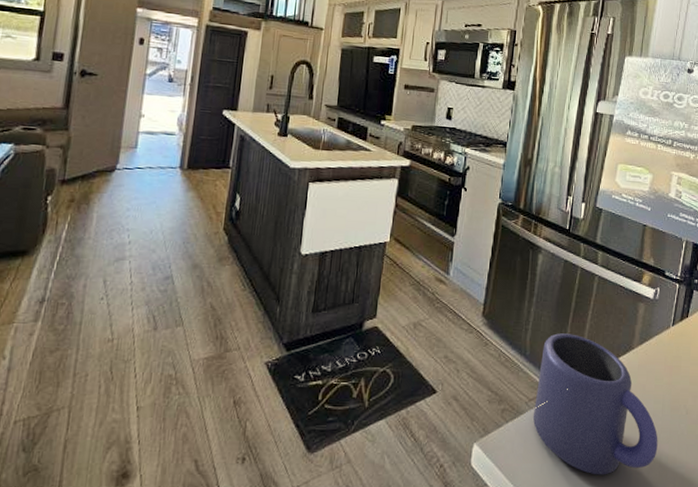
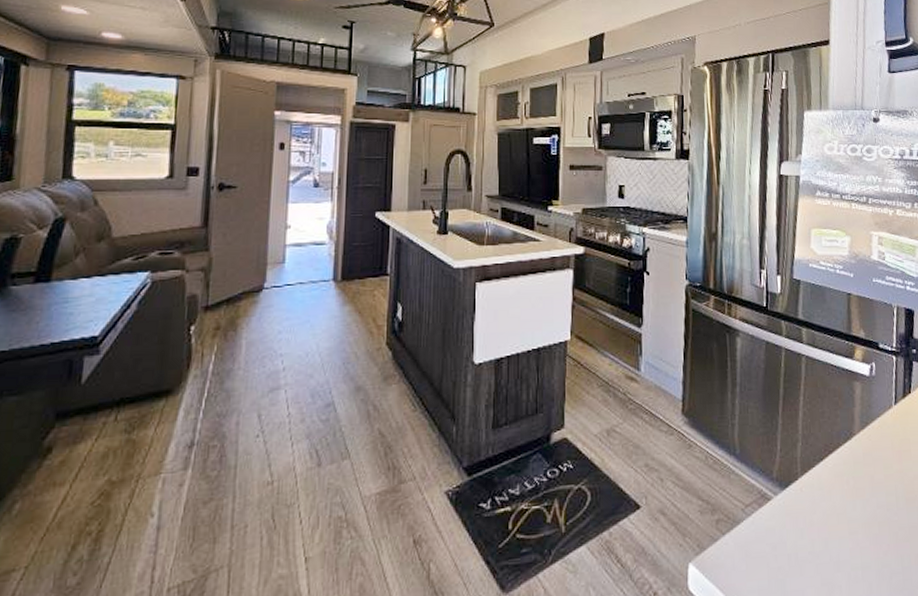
mug: present [532,333,658,475] -> none [752,424,898,587]

